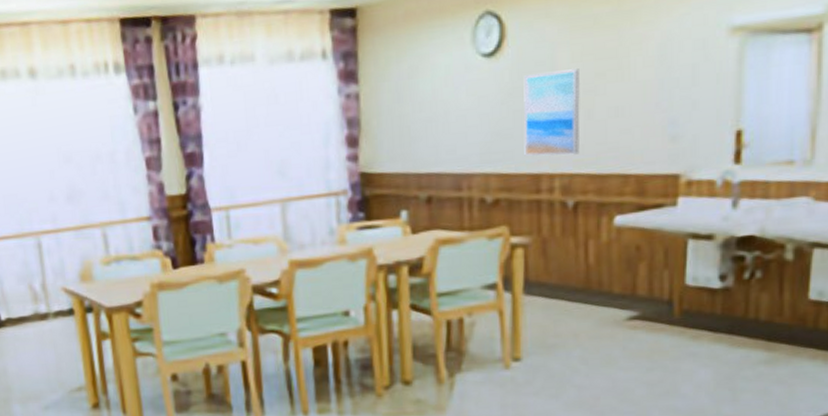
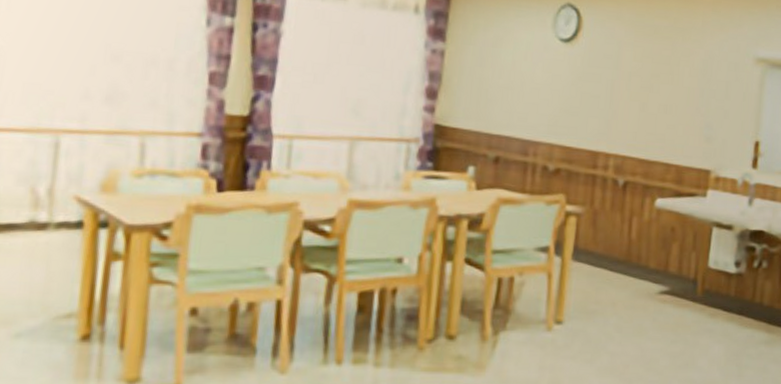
wall art: present [523,69,580,156] -> none [586,64,639,140]

